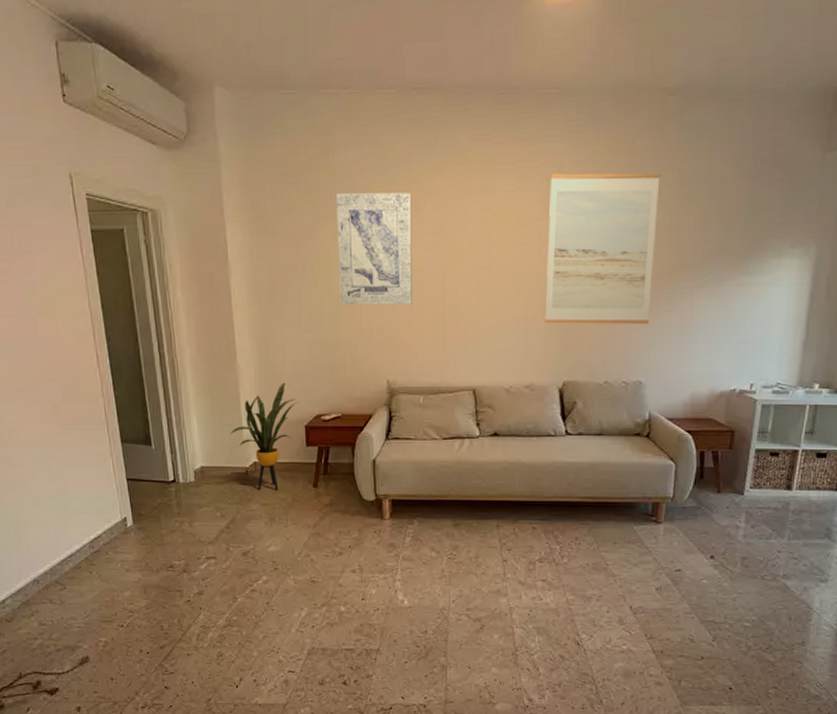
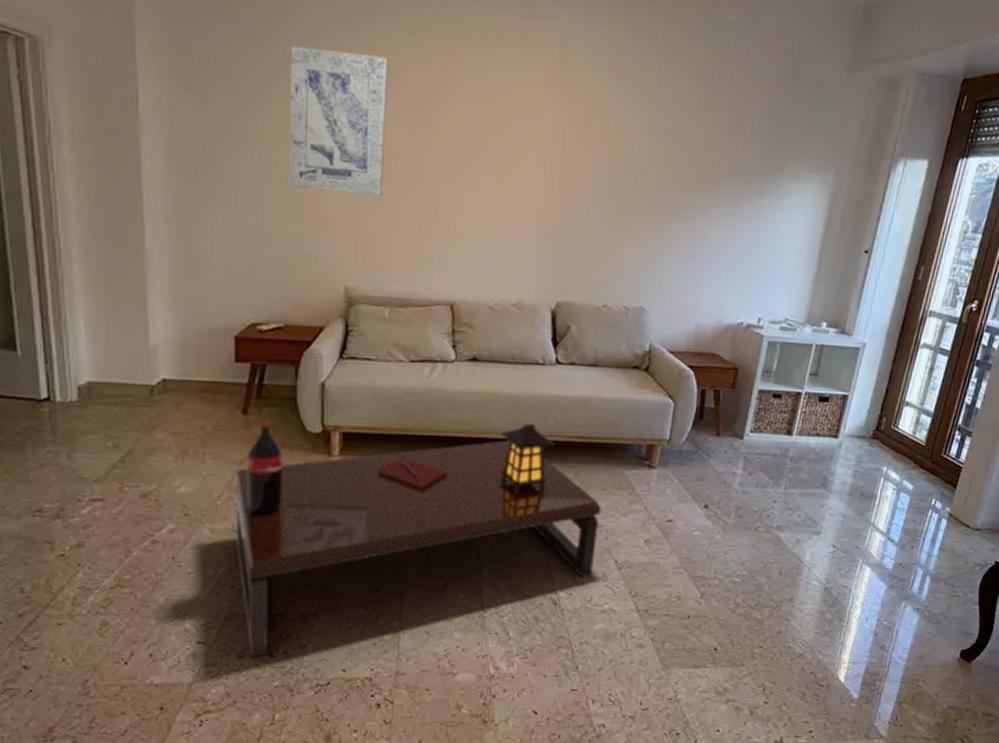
house plant: present [229,382,299,490] -> none [130,279,229,416]
coffee table: none [310,486,614,685] -> present [235,423,601,657]
wall art: present [545,173,661,324] -> none [540,56,680,243]

